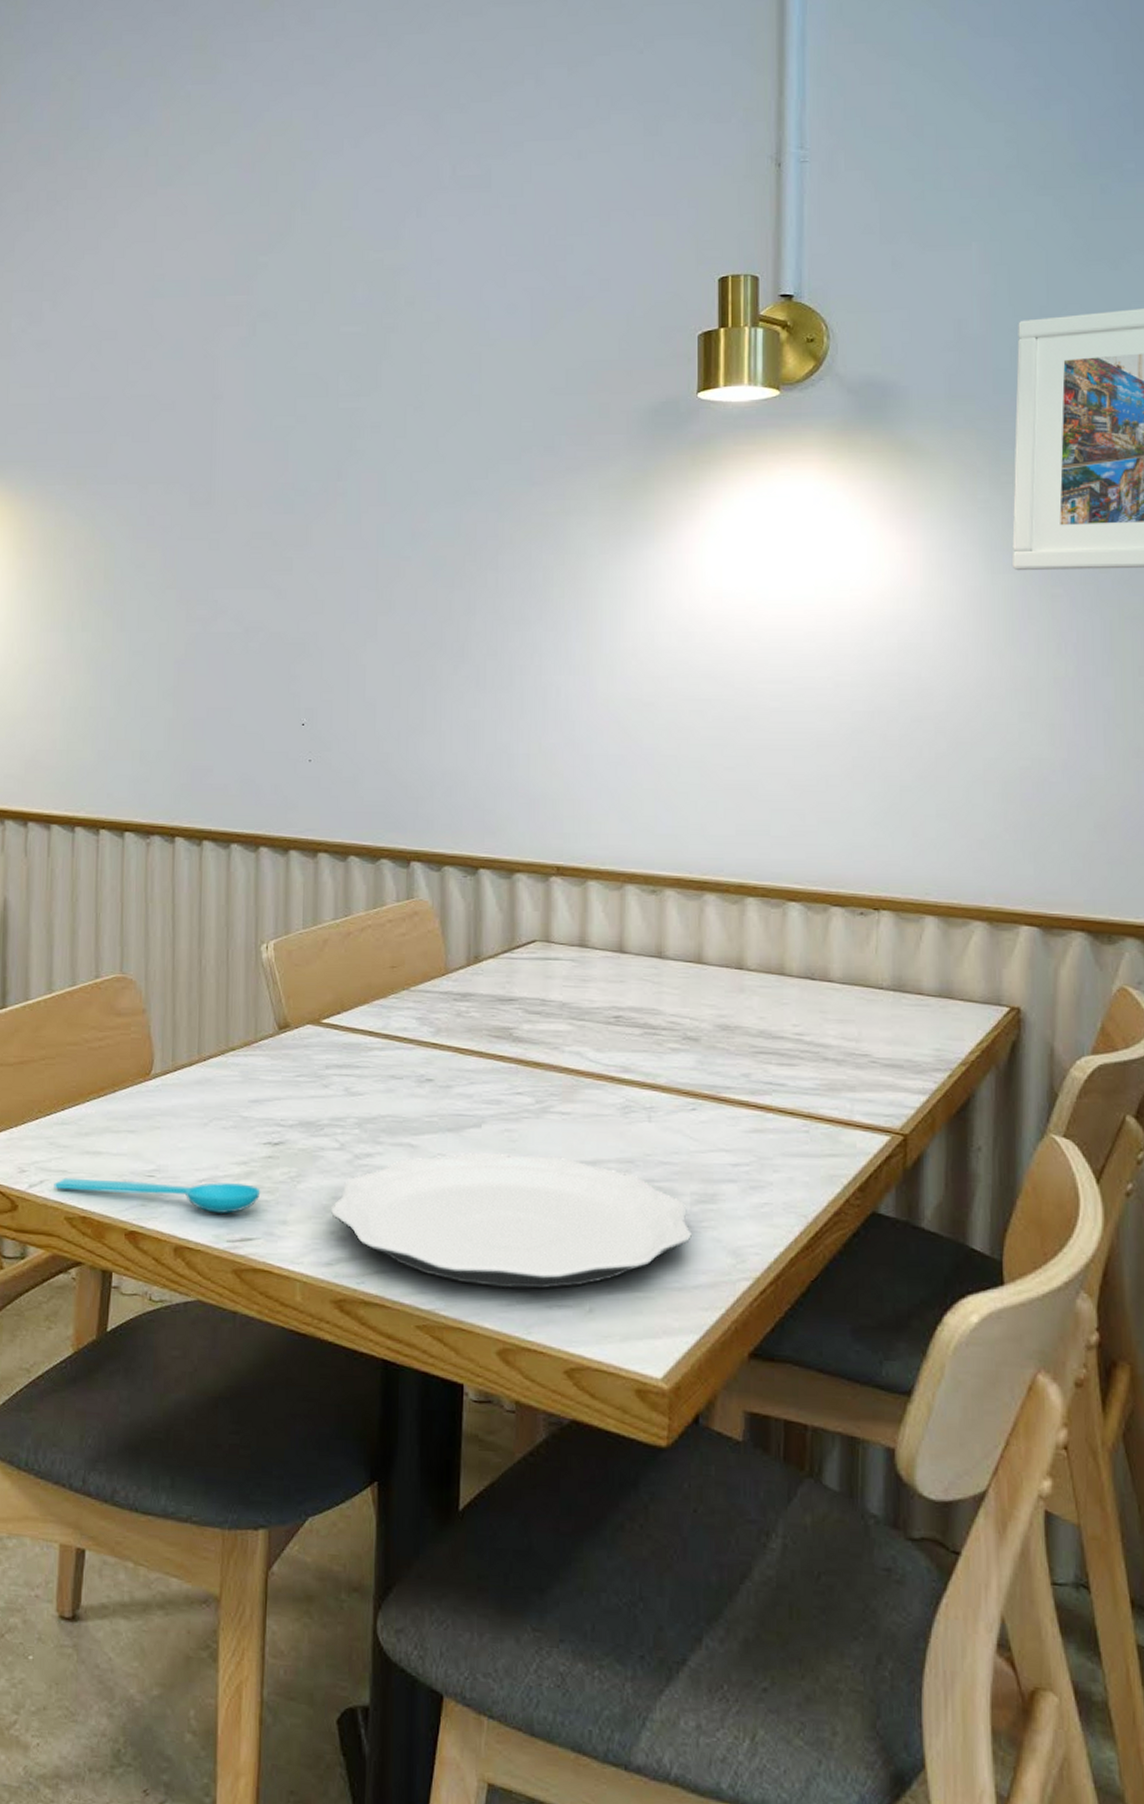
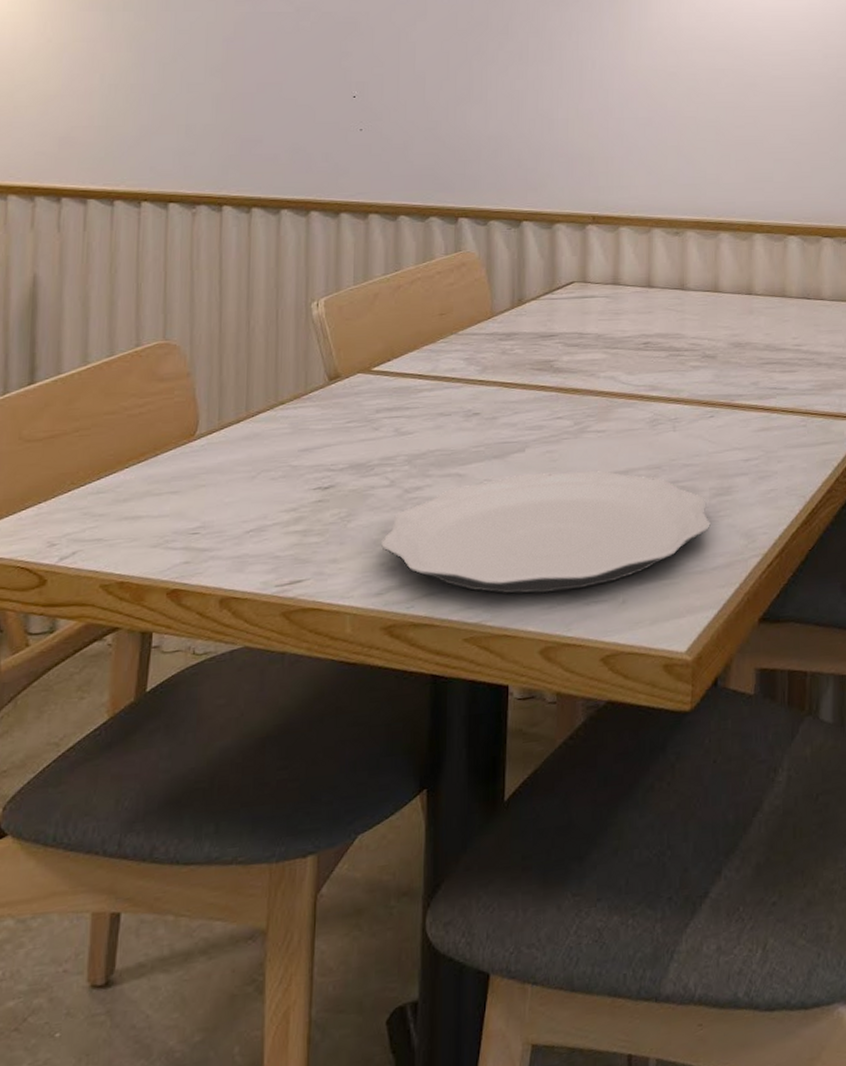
spoon: present [54,1177,261,1215] -> none [88,528,311,562]

